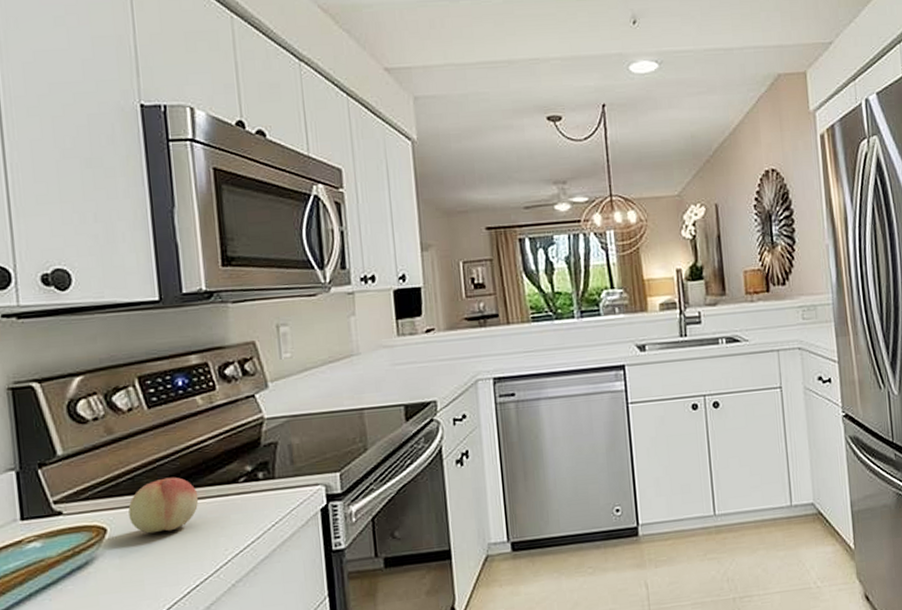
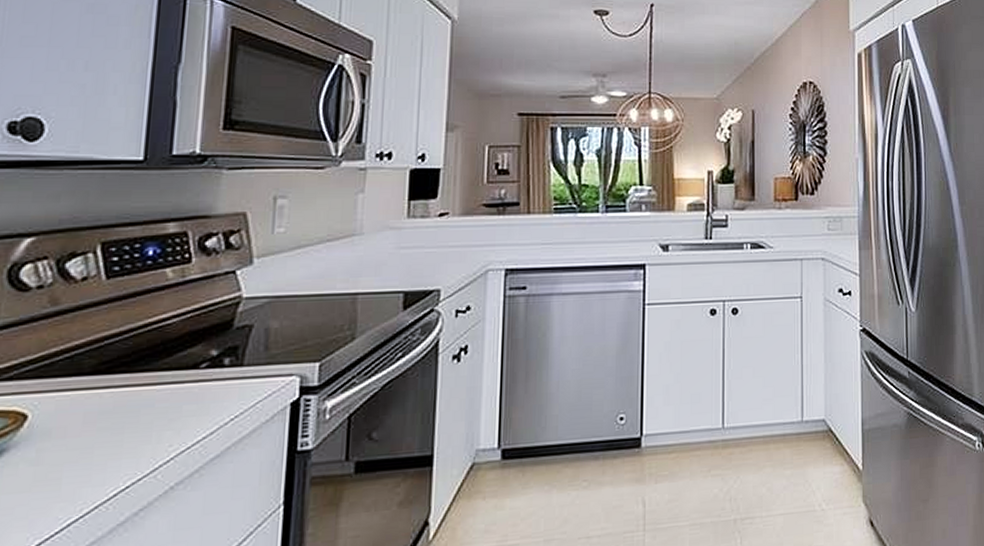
fruit: present [128,476,199,534] -> none [58,358,149,423]

